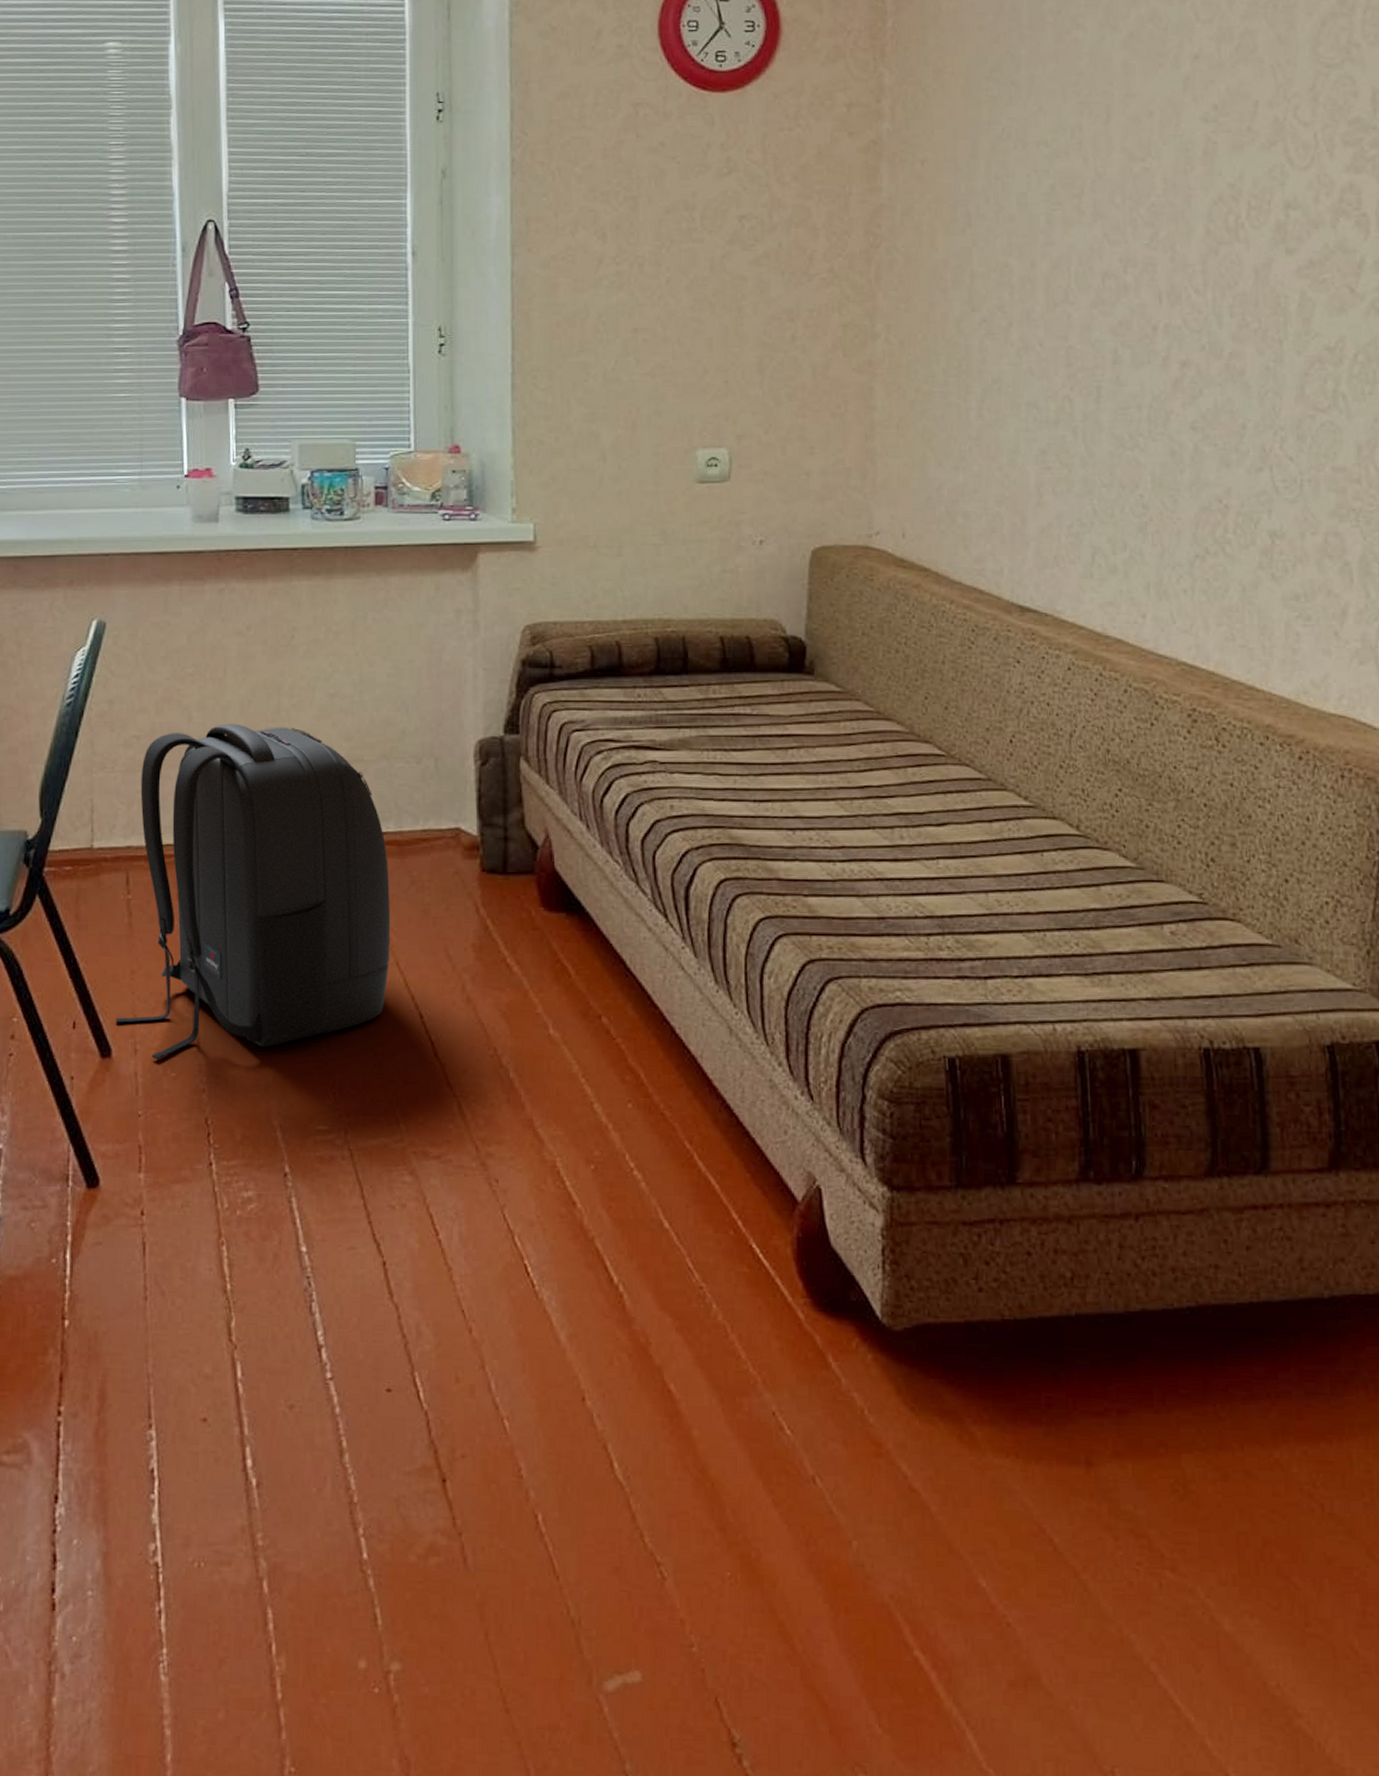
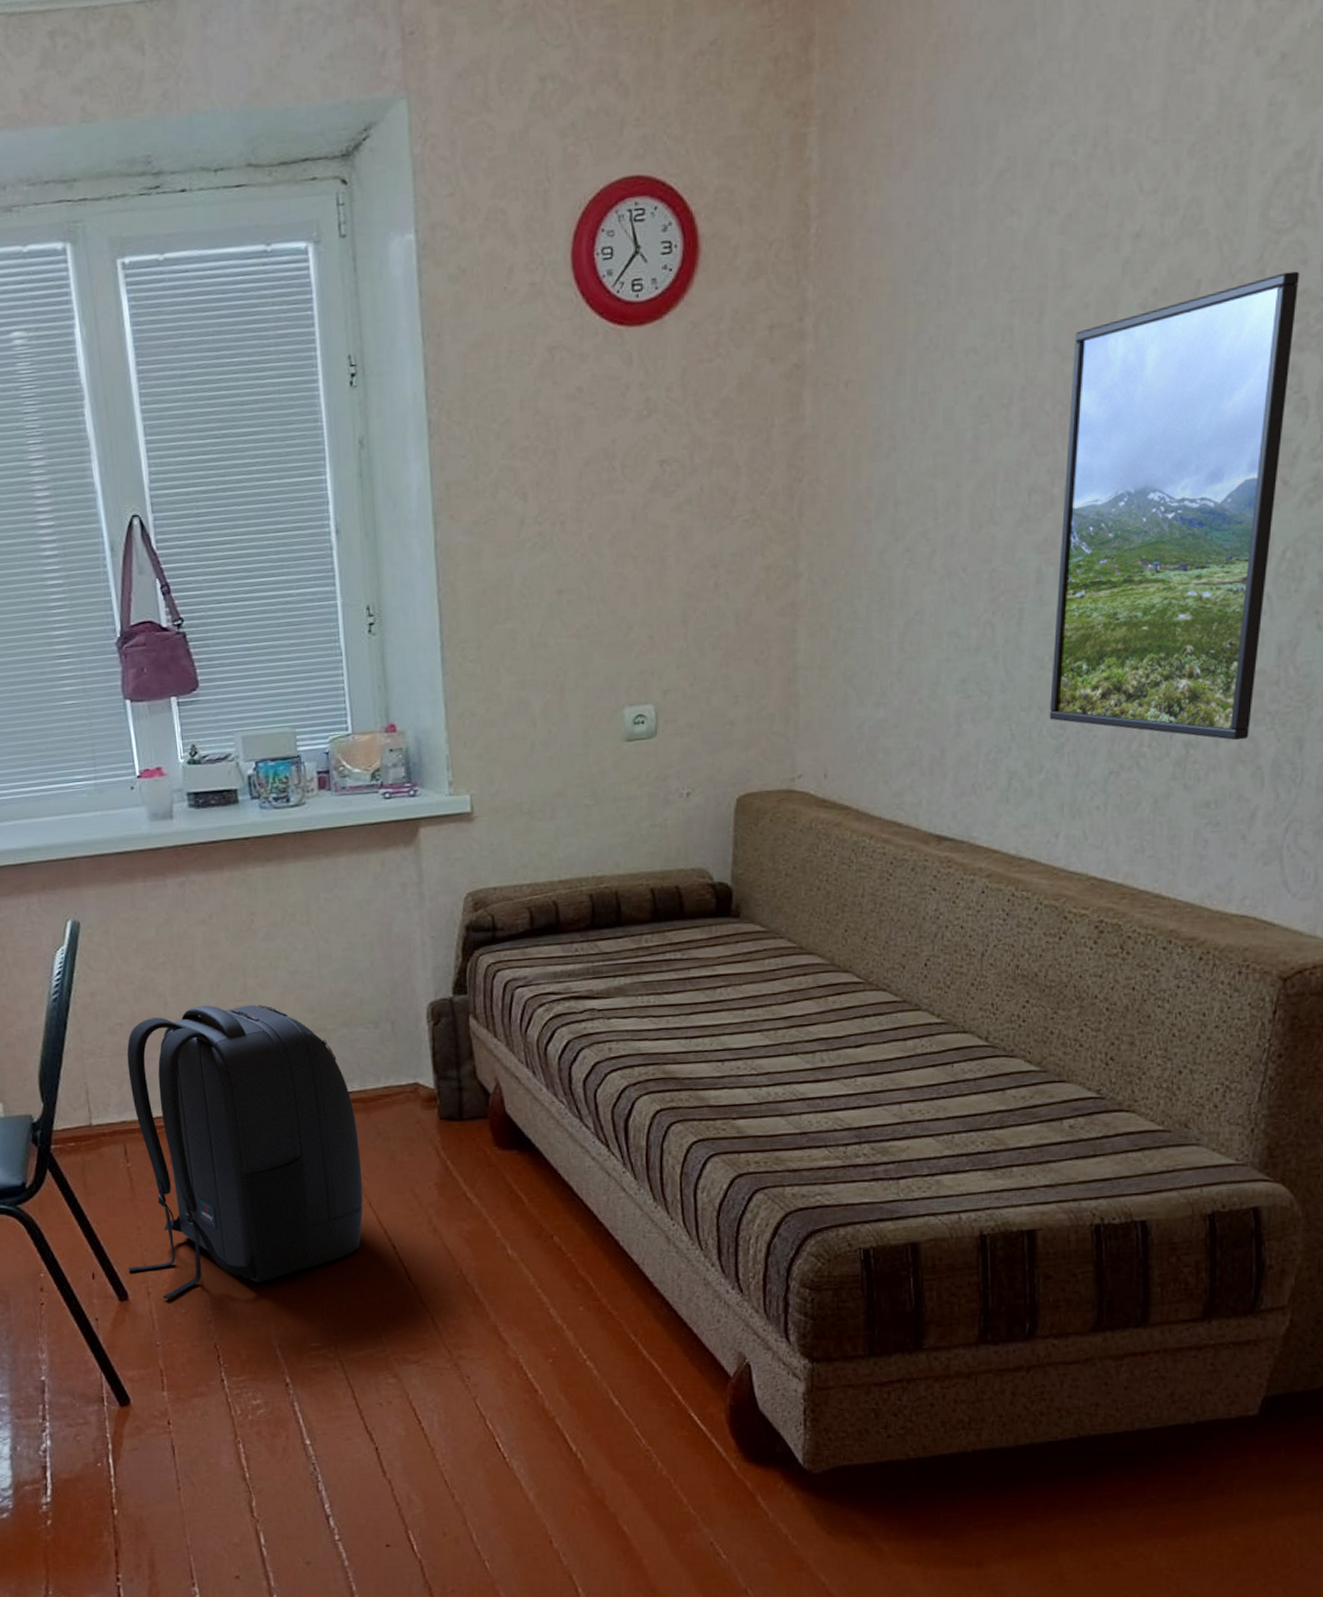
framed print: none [1131,101,1351,535] -> present [1049,271,1300,741]

